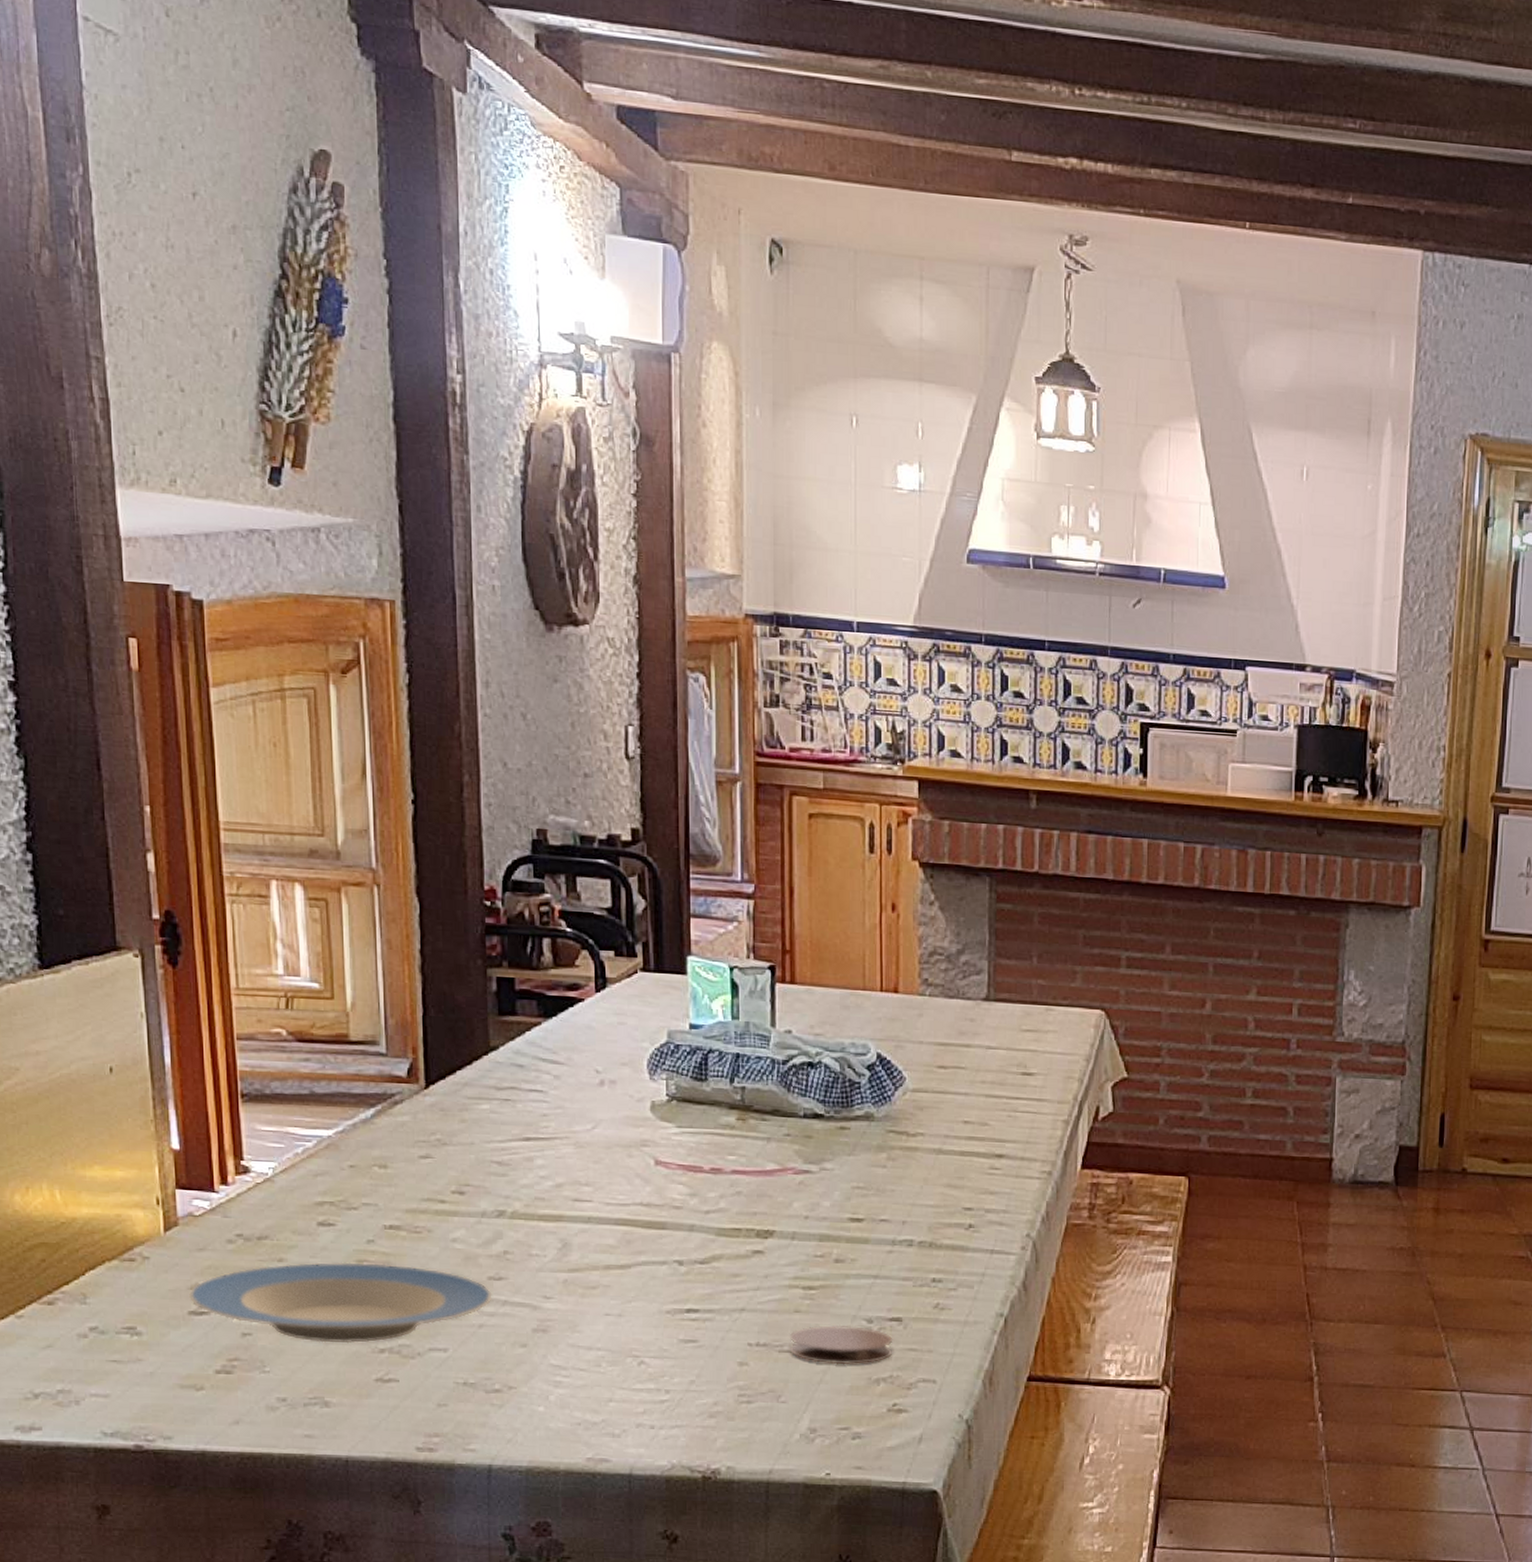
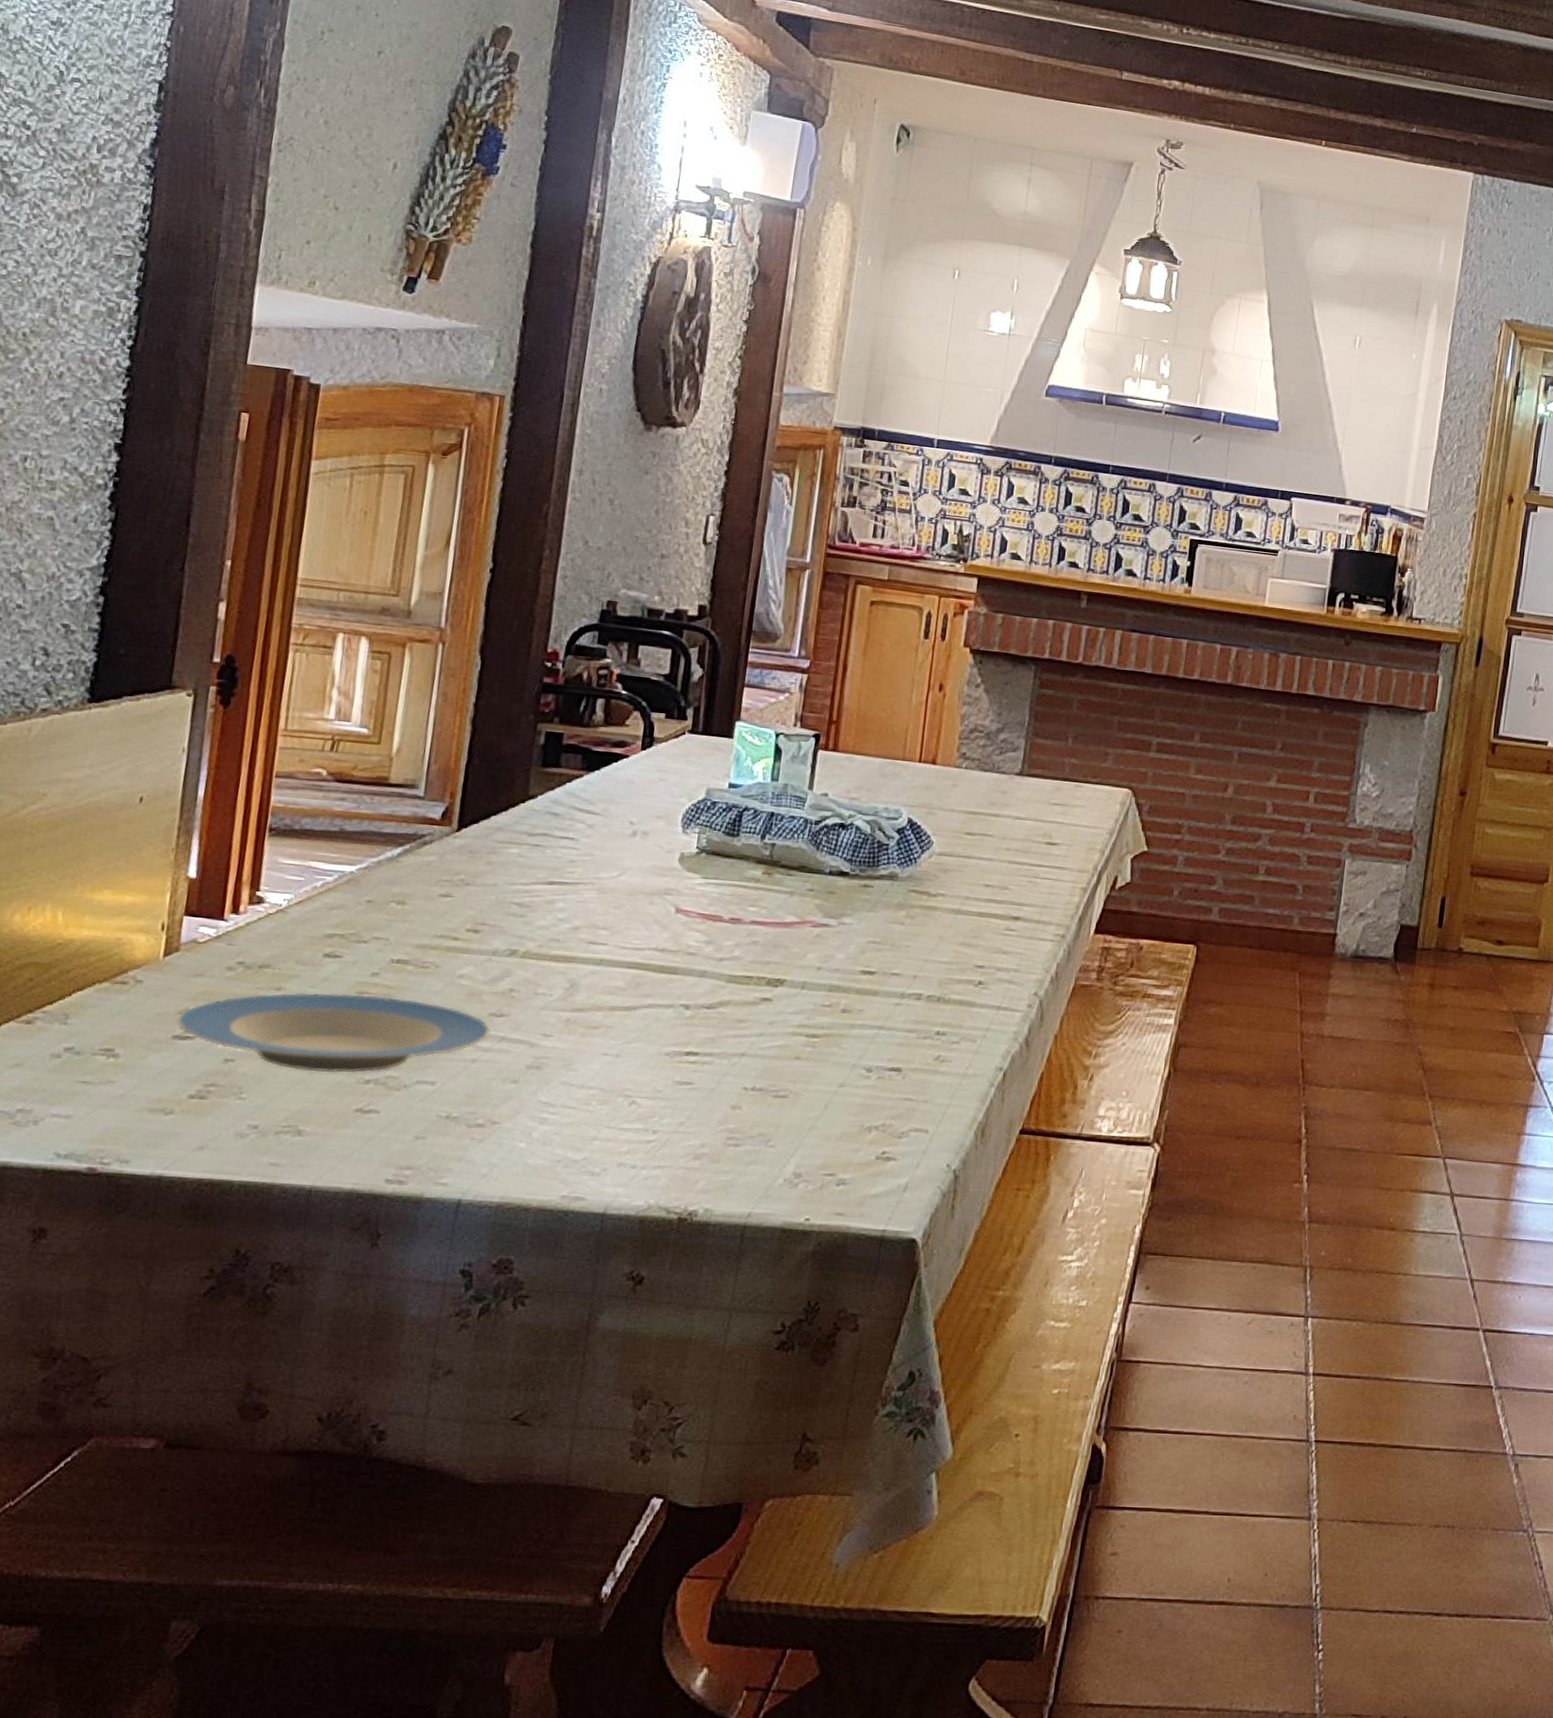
coaster: present [790,1324,893,1365] -> none [785,1072,890,1112]

